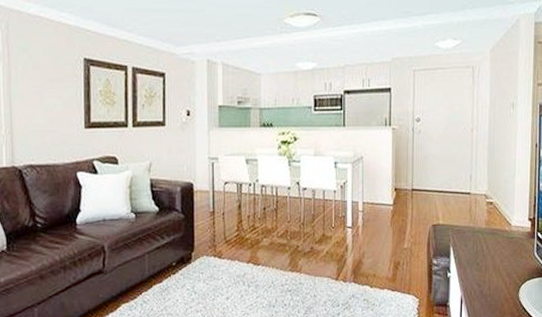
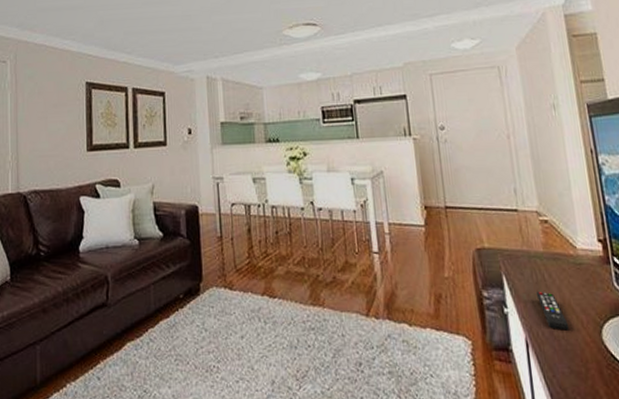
remote control: none [474,260,495,290] -> present [536,292,569,331]

